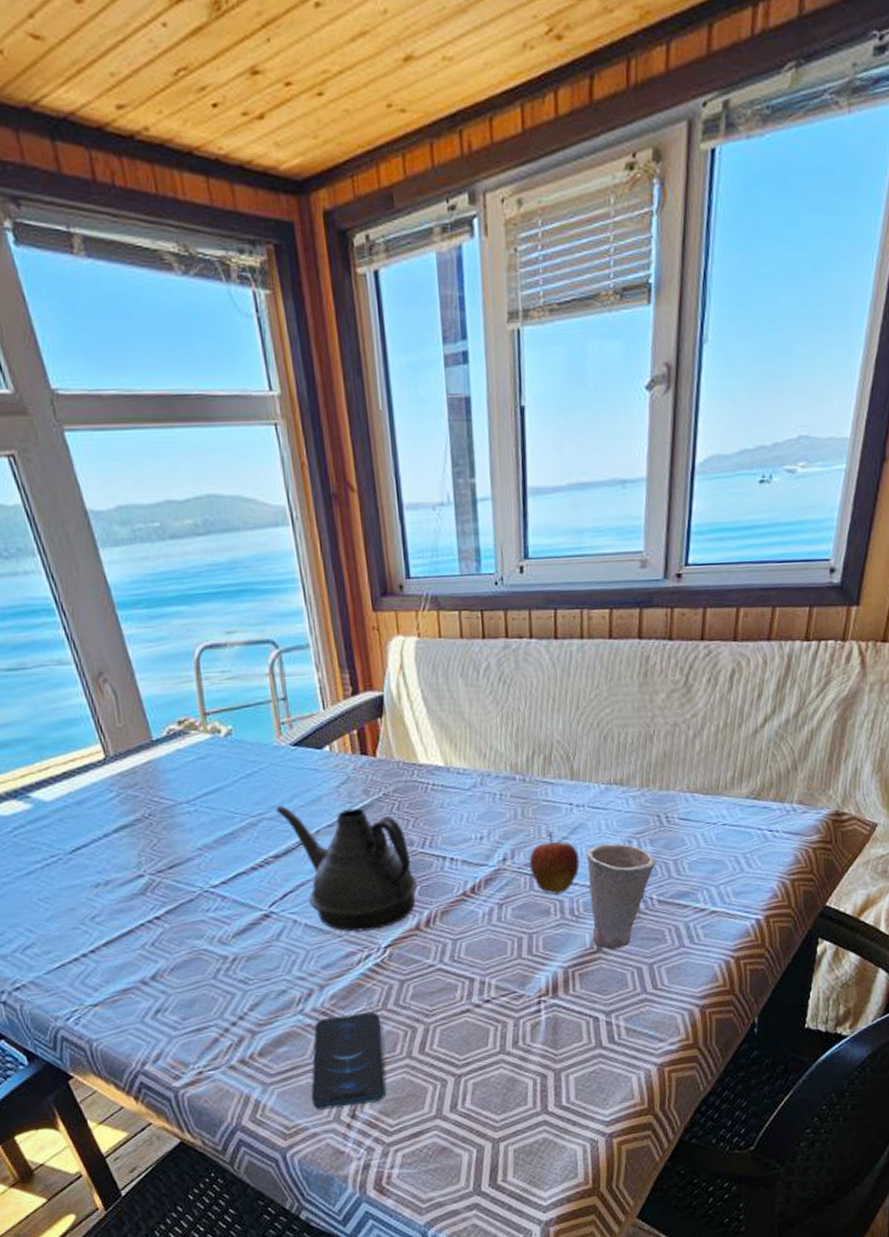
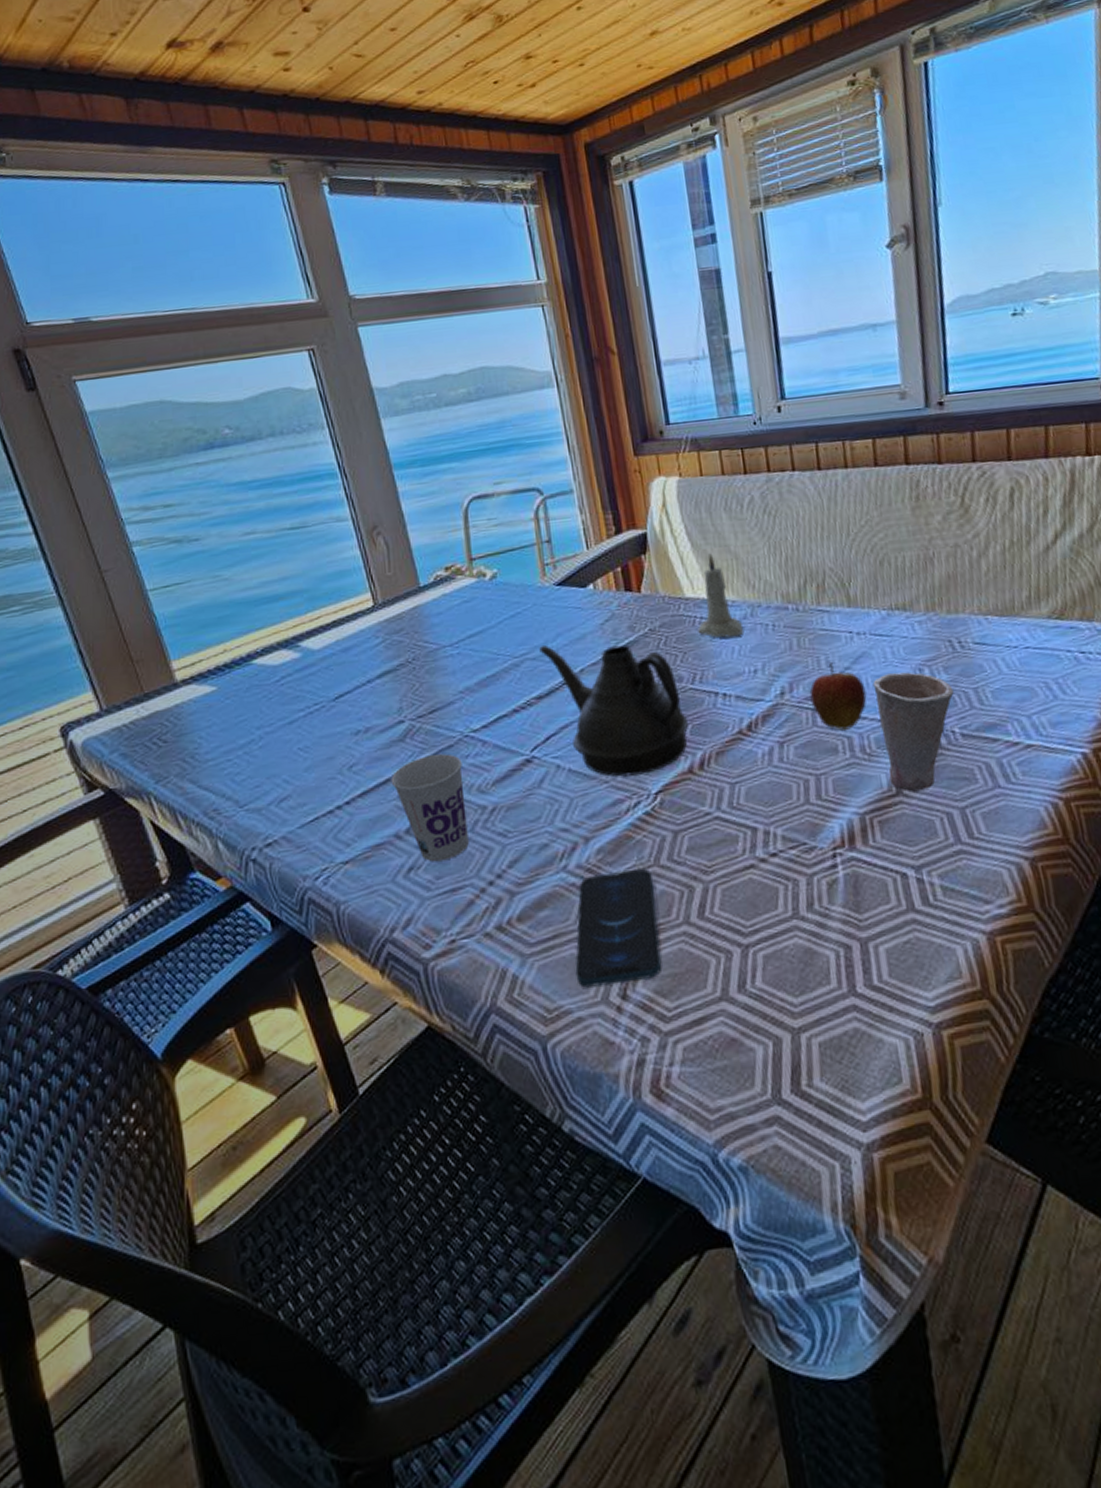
cup: none [133,907,212,1005] -> present [390,753,469,862]
candle: none [429,720,473,805] -> present [697,553,745,638]

